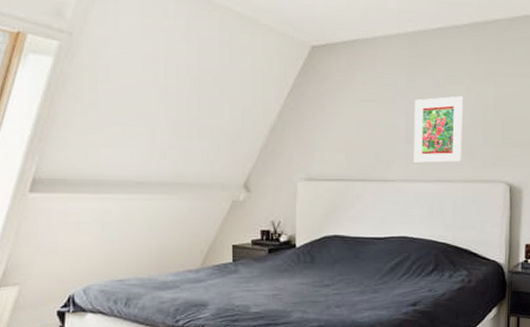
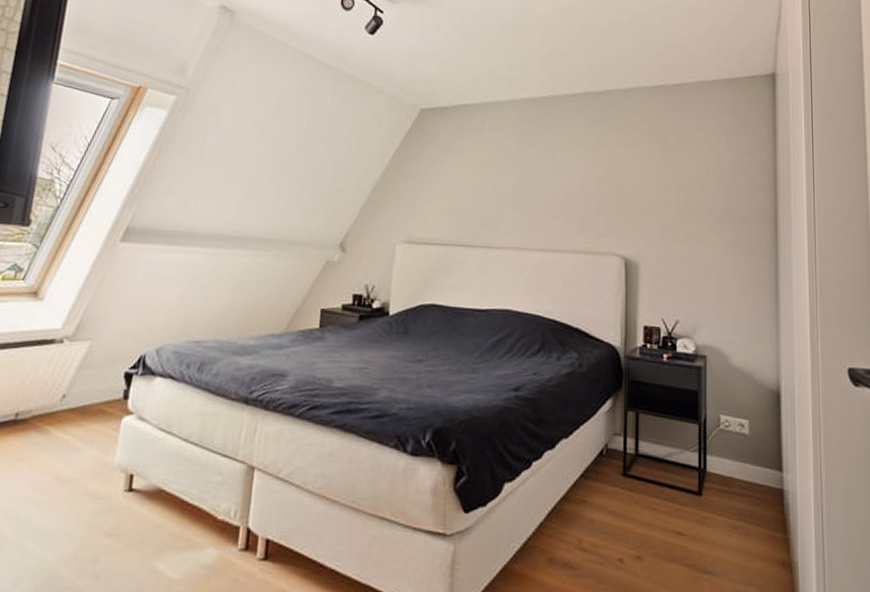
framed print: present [414,95,464,164] -> none [521,163,575,232]

